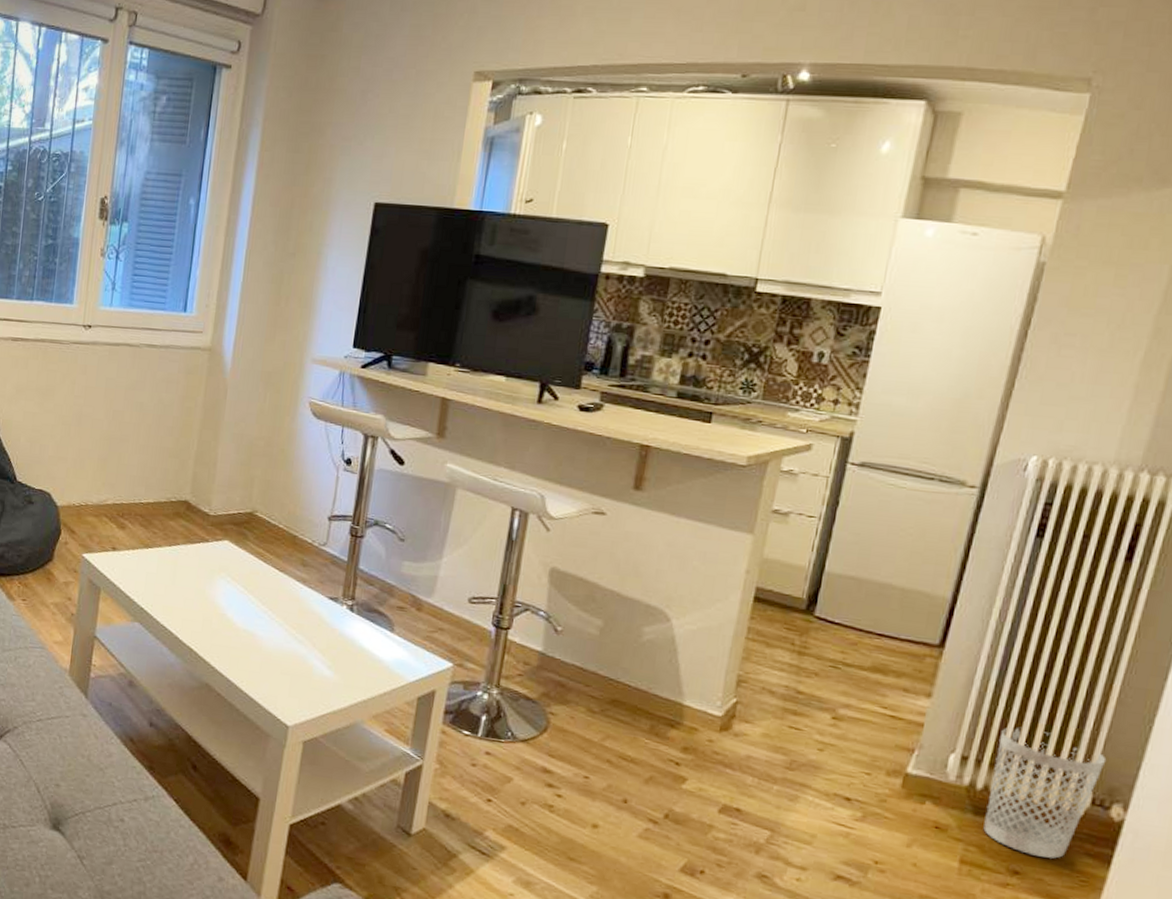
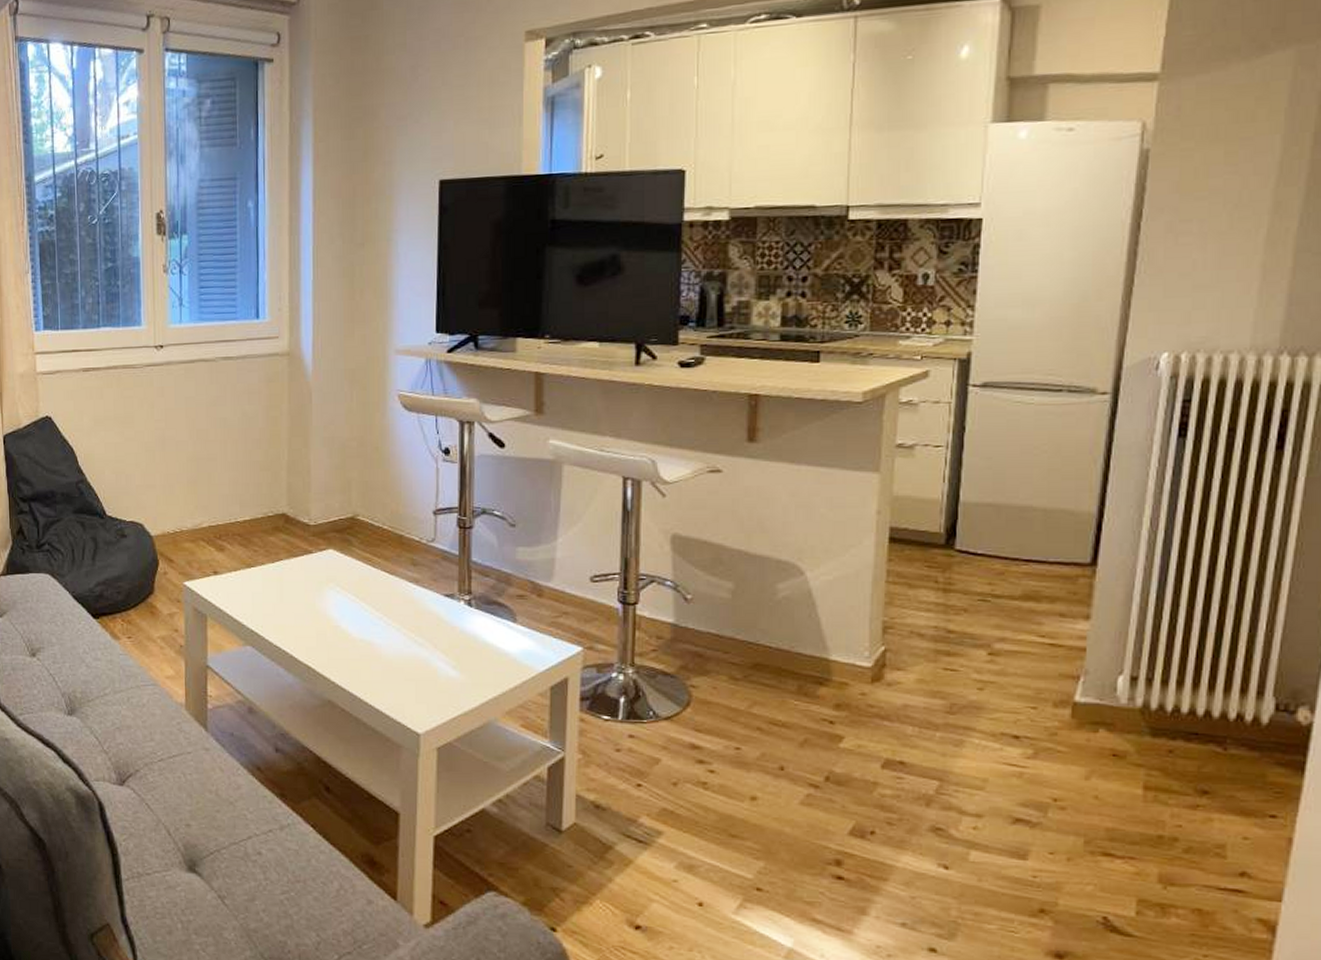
wastebasket: present [983,727,1107,859] -> none [1164,640,1285,773]

